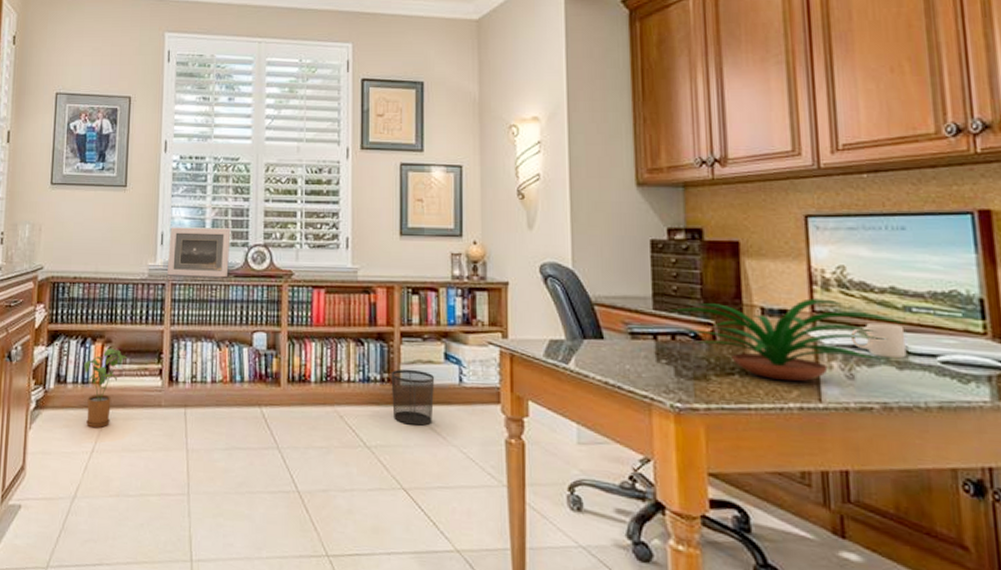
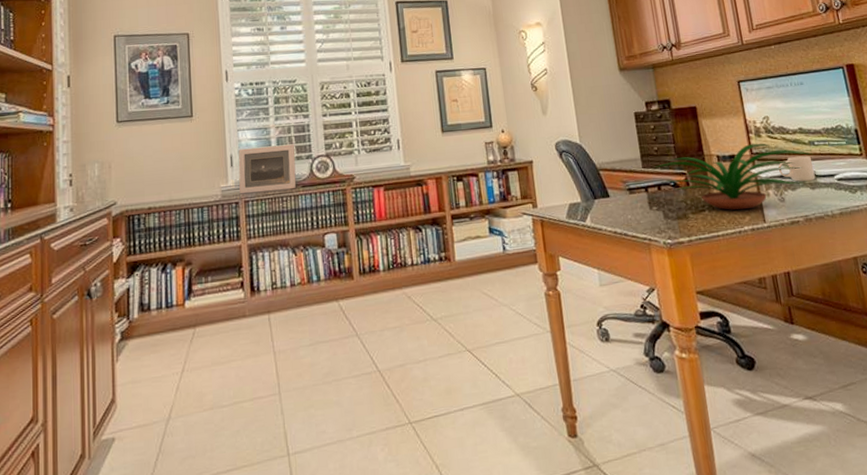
house plant: present [84,348,128,428] -> none [167,269,209,349]
waste bin: present [391,369,435,426] -> none [447,245,485,294]

